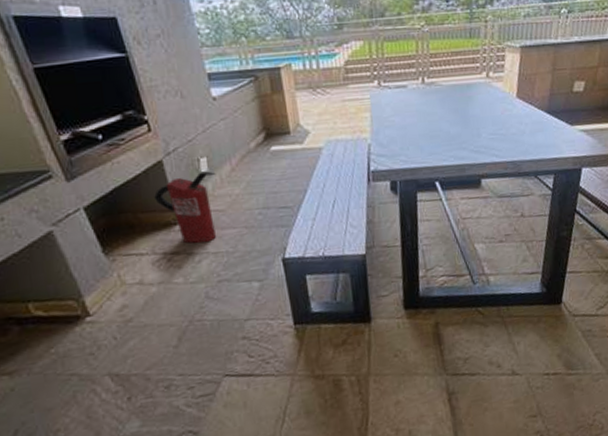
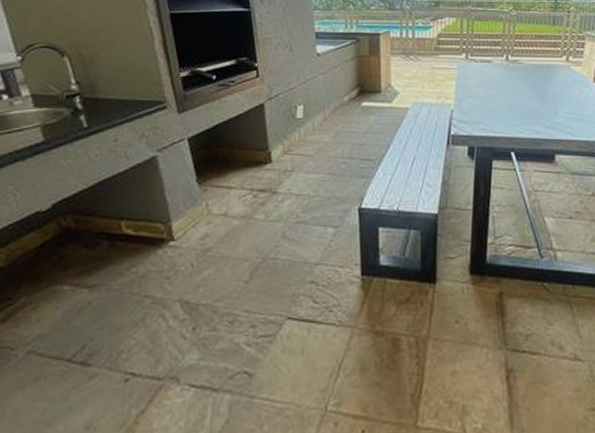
fire extinguisher: present [154,171,216,244] -> none [251,118,310,184]

